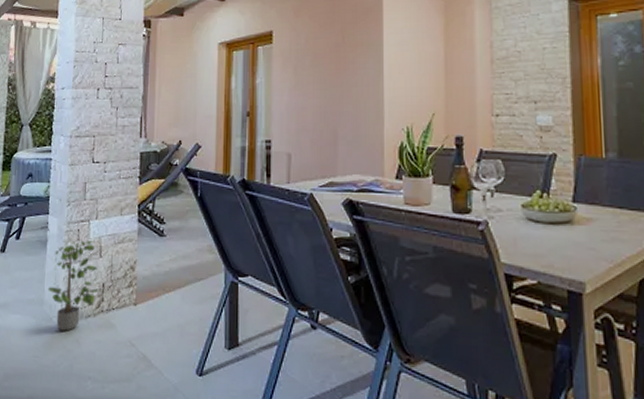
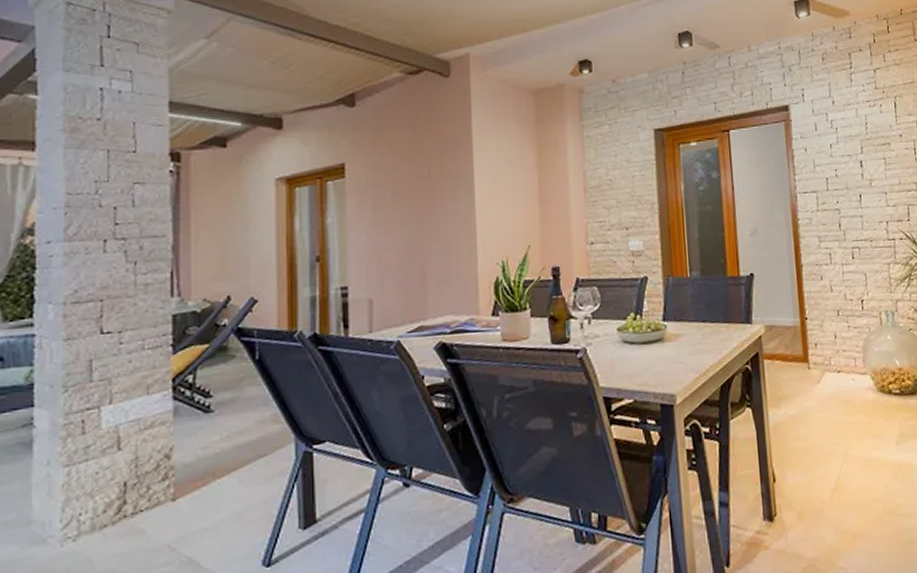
potted plant: present [48,239,103,331] -> none [38,431,124,553]

